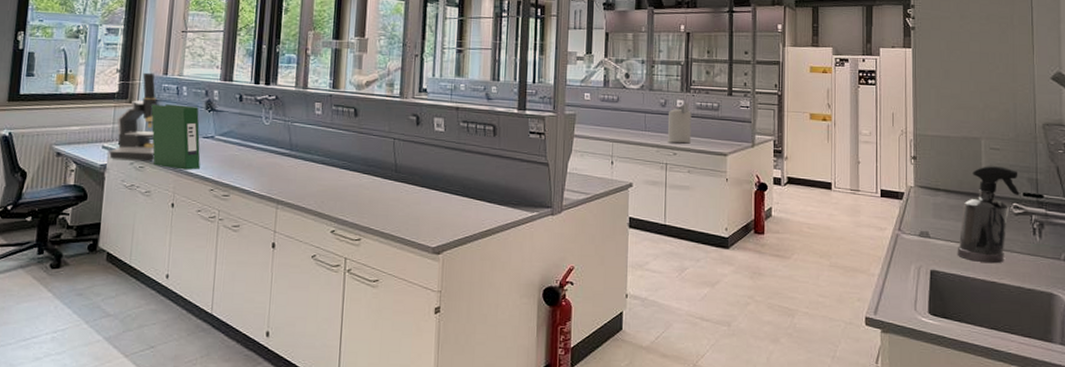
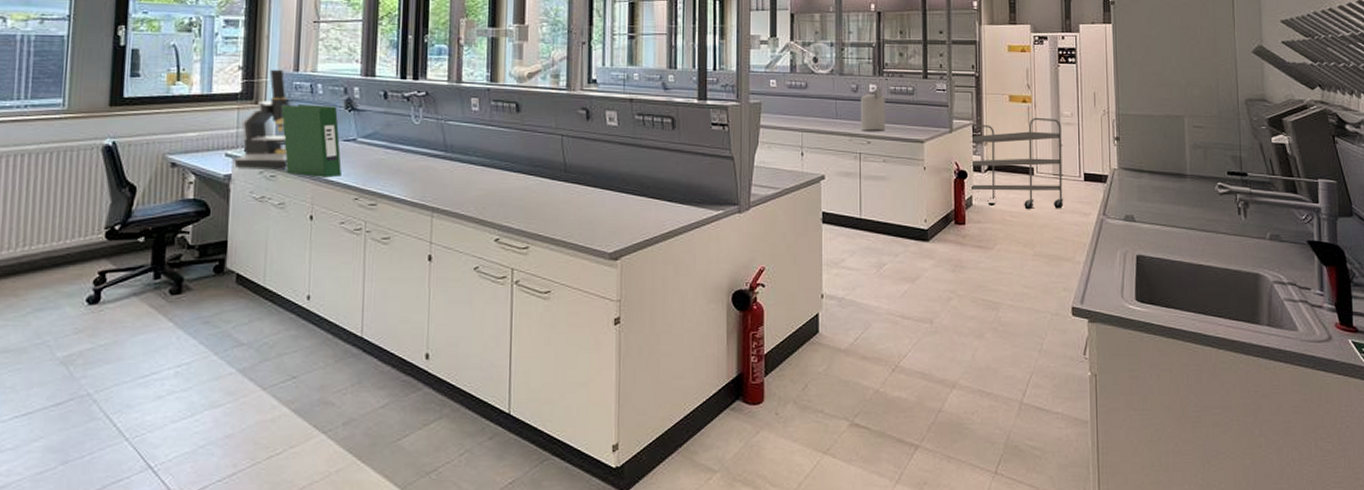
utility cart: none [765,135,860,223] -> present [965,117,1064,210]
spray bottle: present [957,166,1020,264] -> none [1162,145,1224,246]

